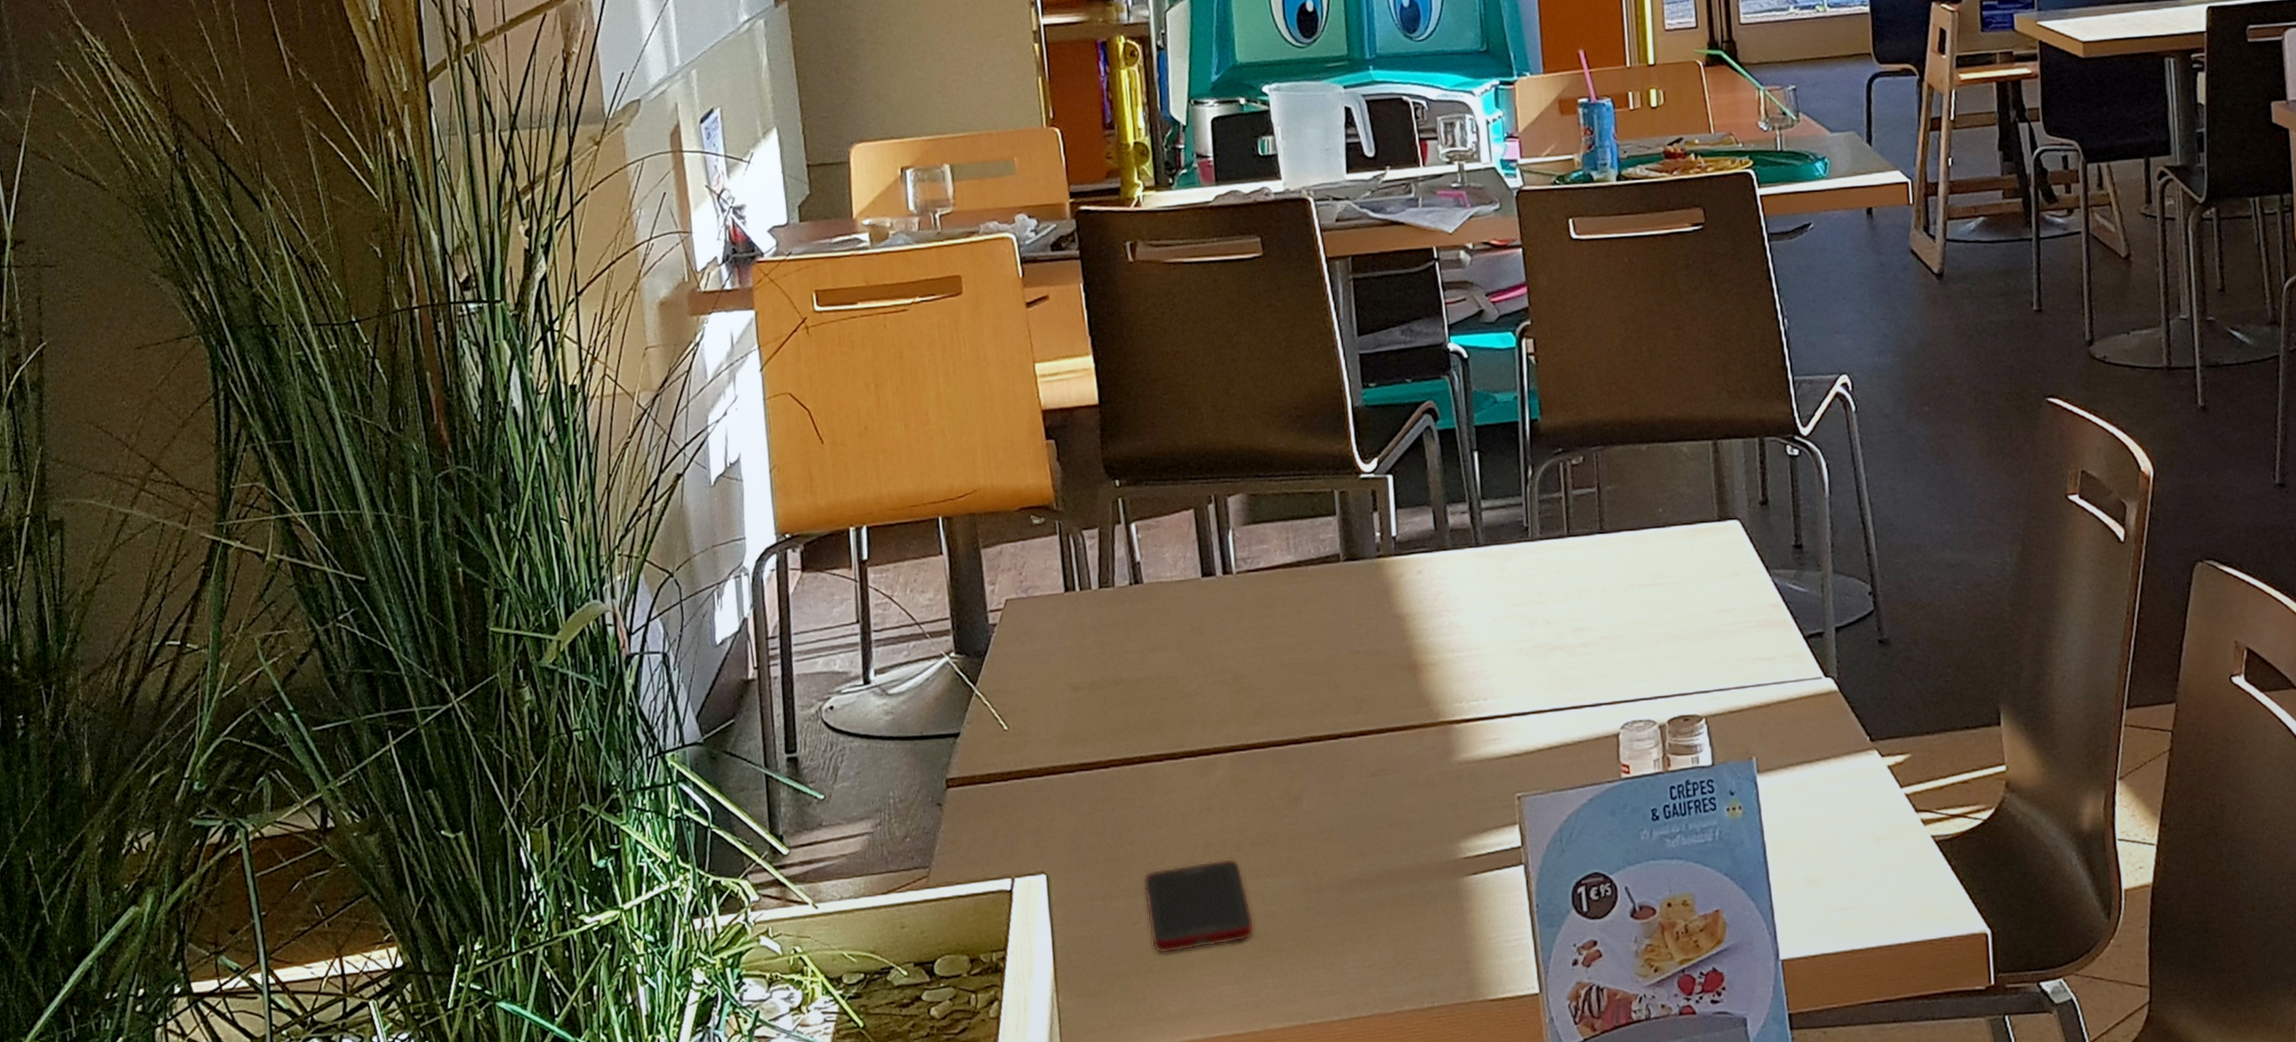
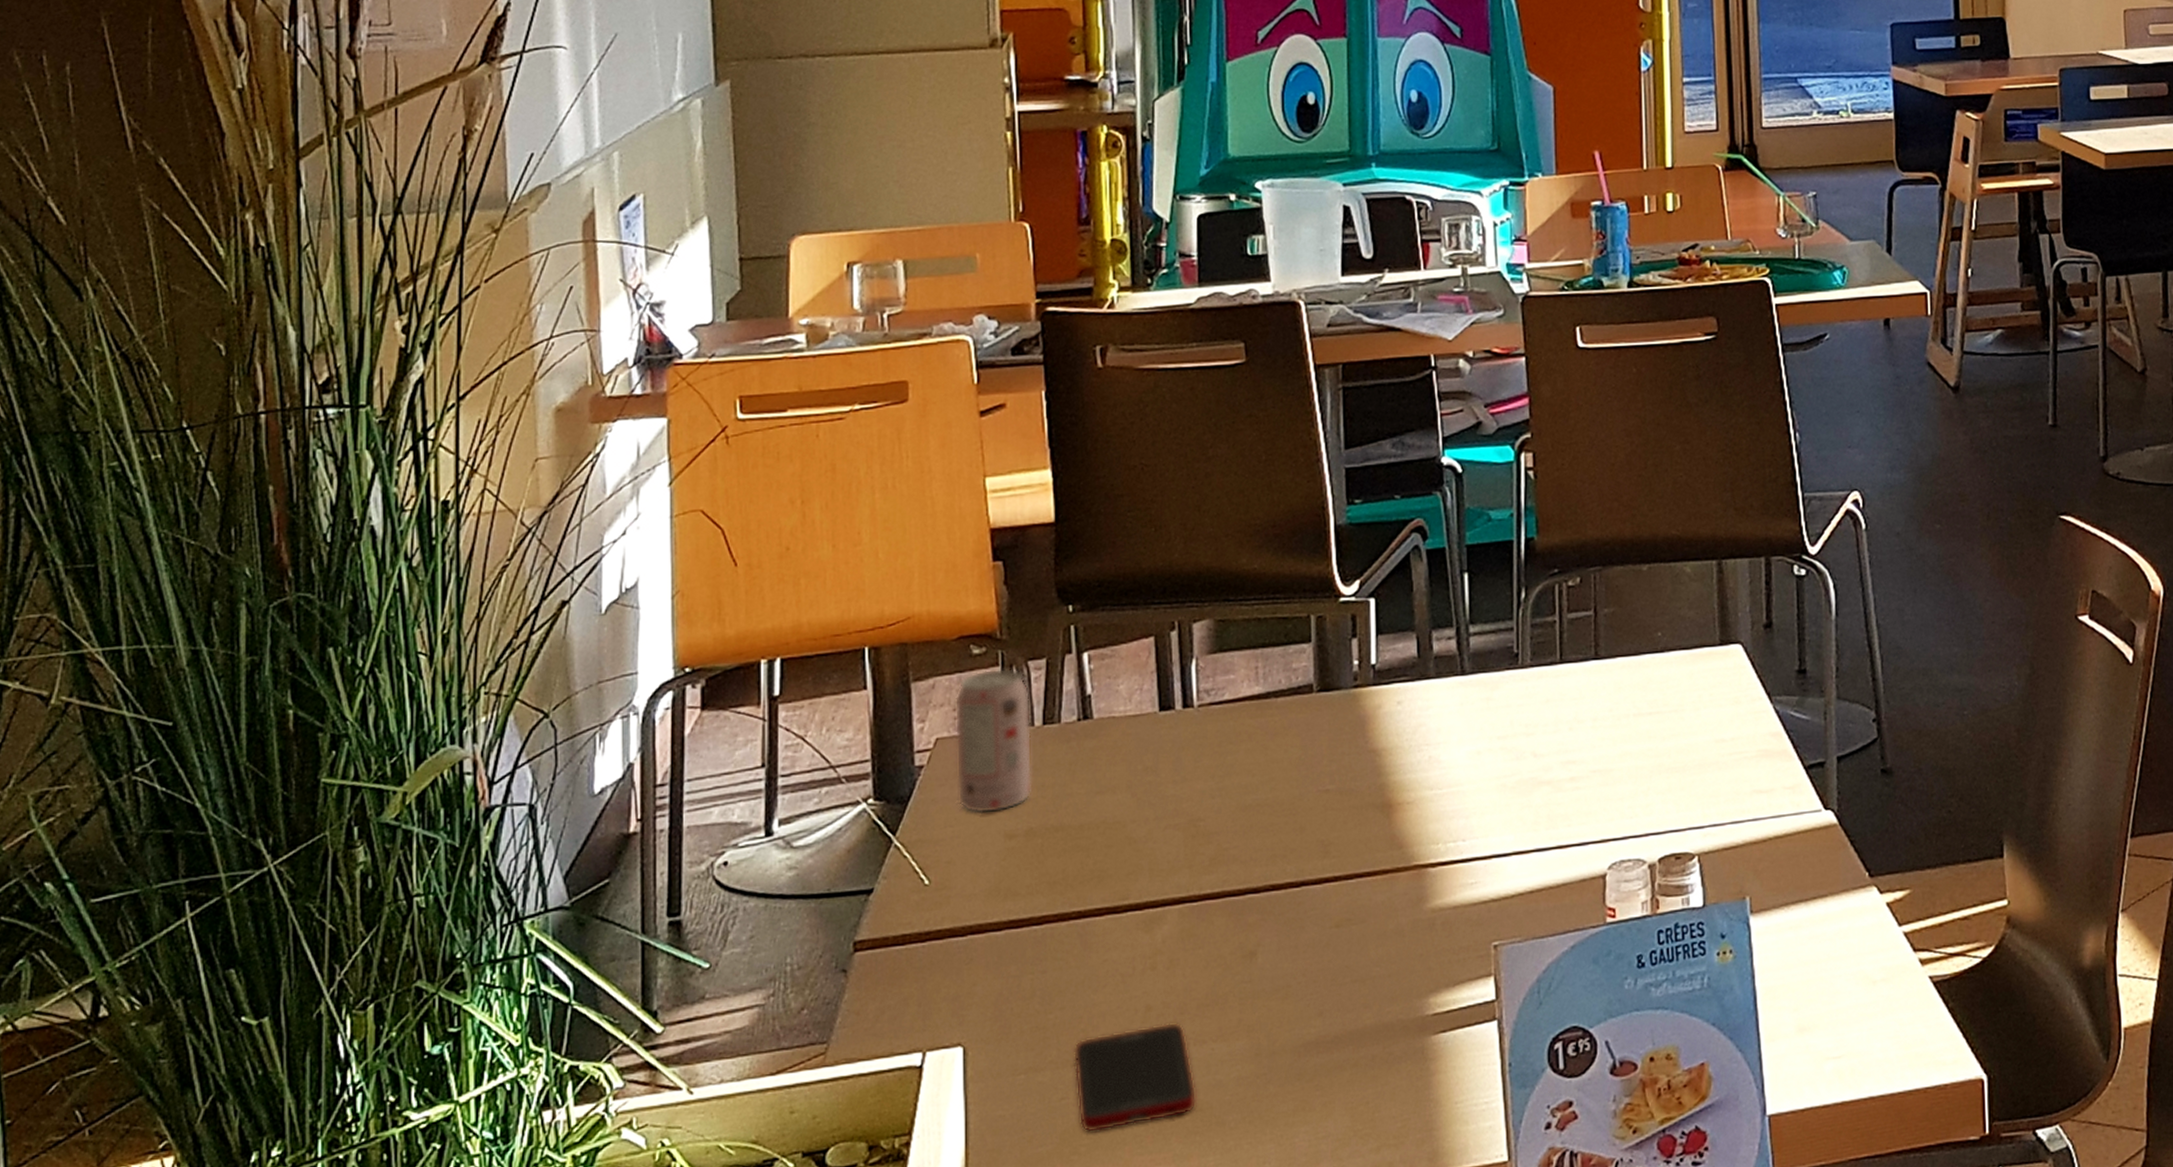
beverage can: none [1020,536,1093,668] -> present [954,668,1033,814]

